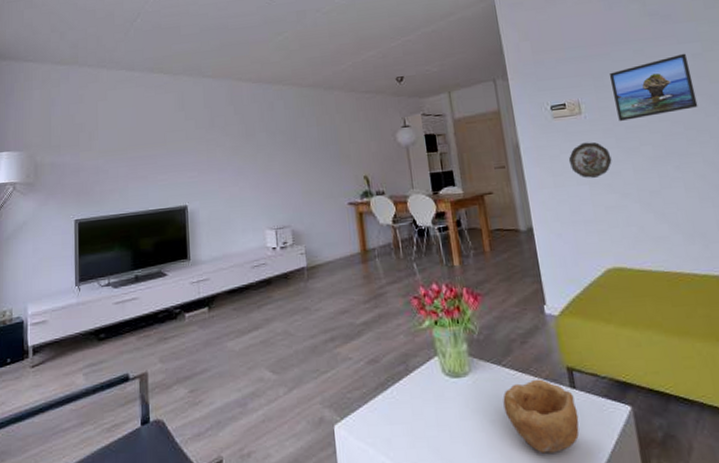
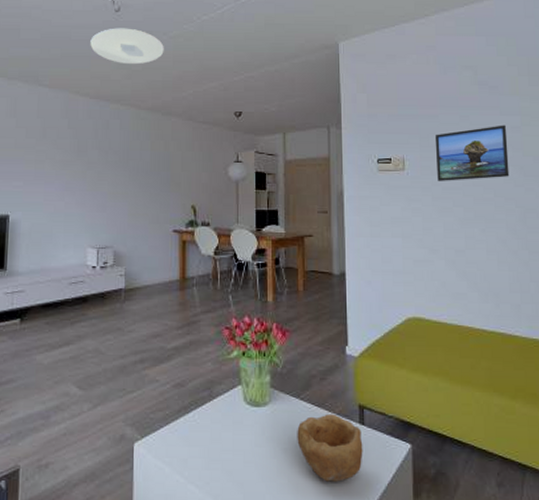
ceiling light: none [247,10,319,46] -> present [90,28,164,65]
decorative plate: present [568,142,612,178] -> none [387,197,426,232]

